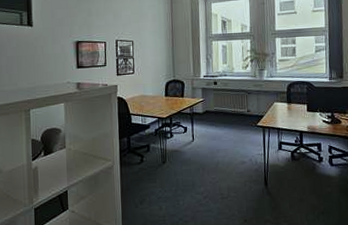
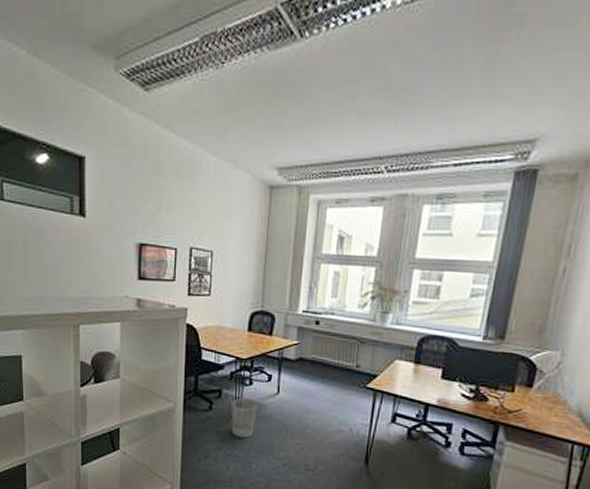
wastebasket: none [158,148,179,181] -> present [231,397,257,438]

